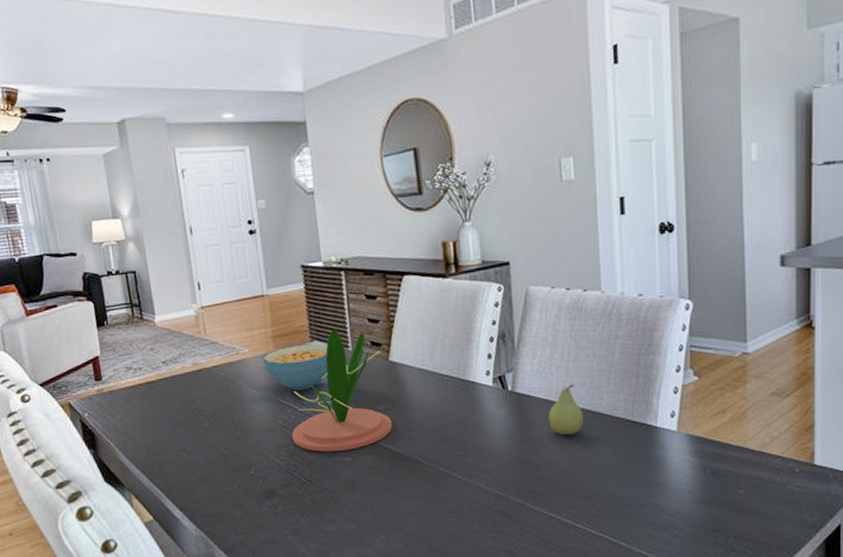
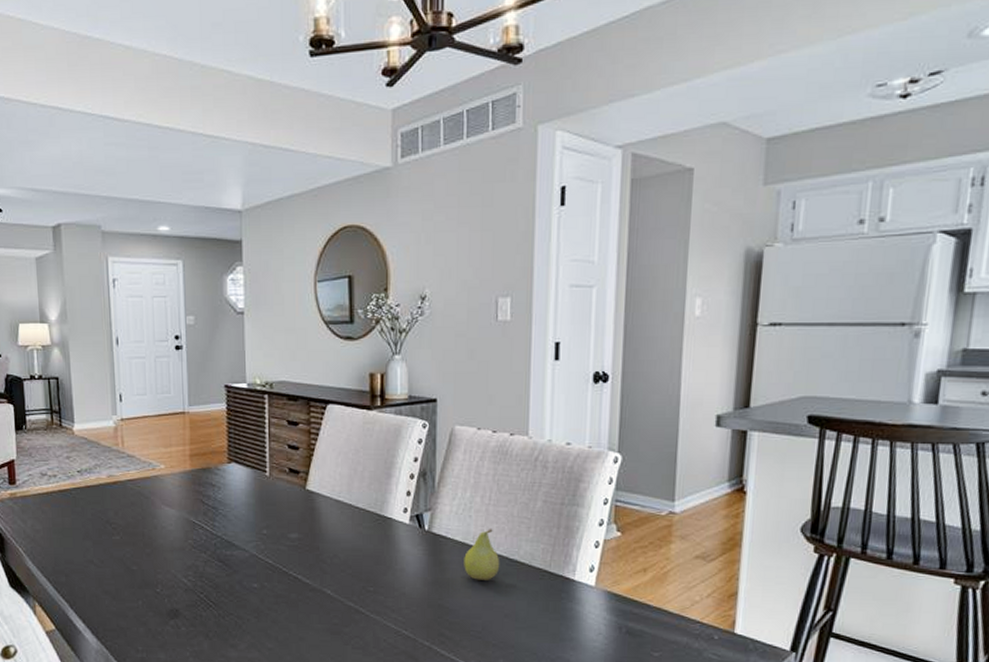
cereal bowl: present [263,344,328,391] -> none [178,466,245,512]
plant: present [292,330,392,452] -> none [202,453,304,577]

